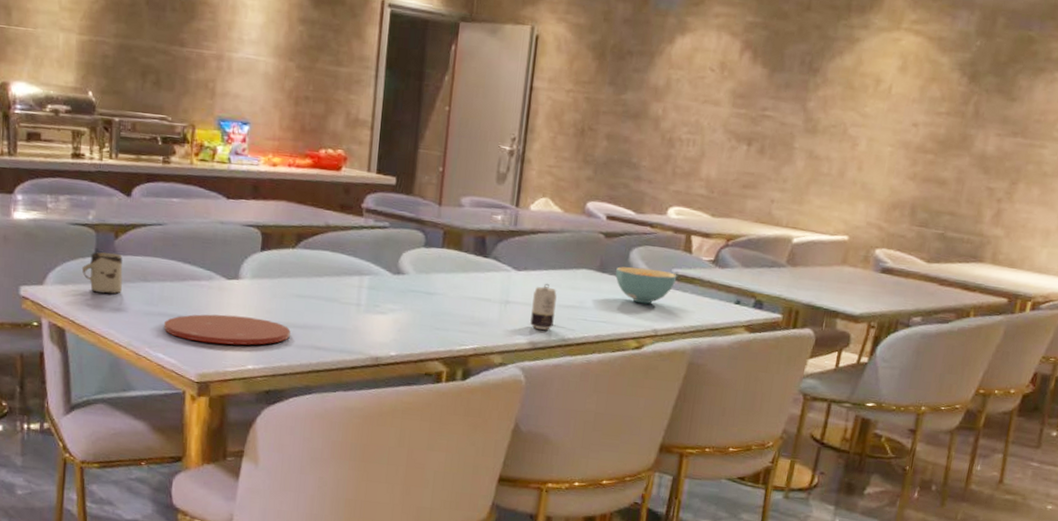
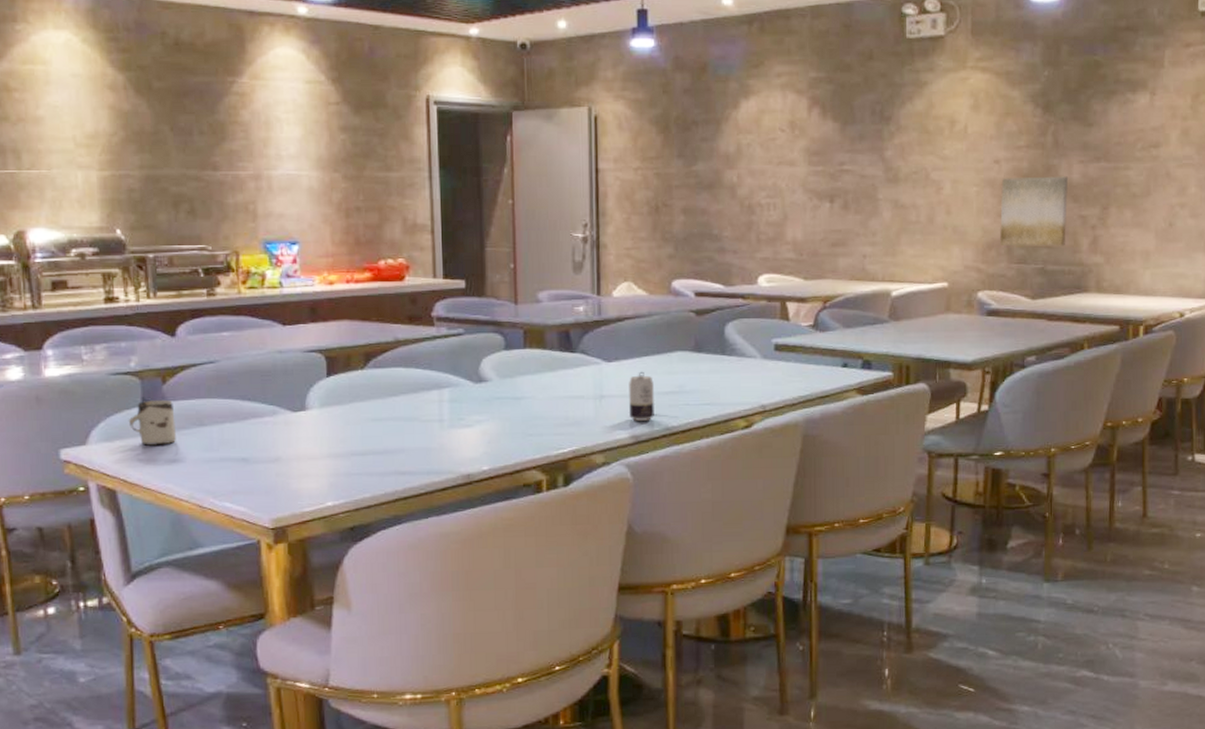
plate: present [163,314,291,345] -> none [227,449,370,484]
cereal bowl: present [615,266,677,304] -> none [712,342,778,380]
wall art: none [905,141,982,215] -> present [1000,176,1068,246]

